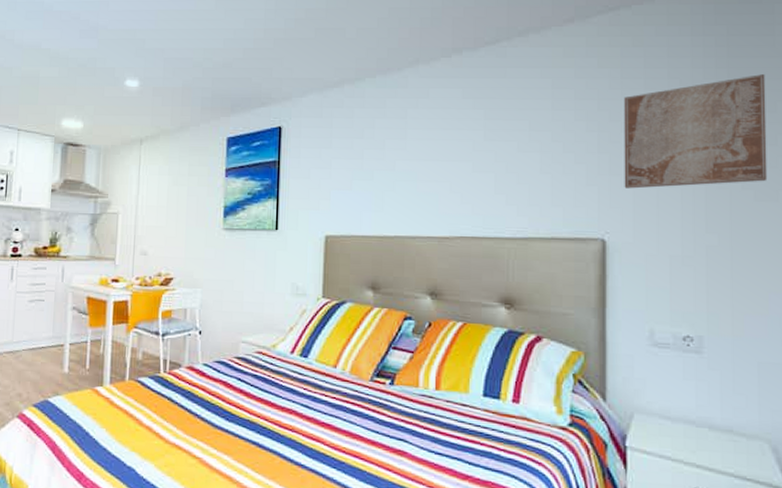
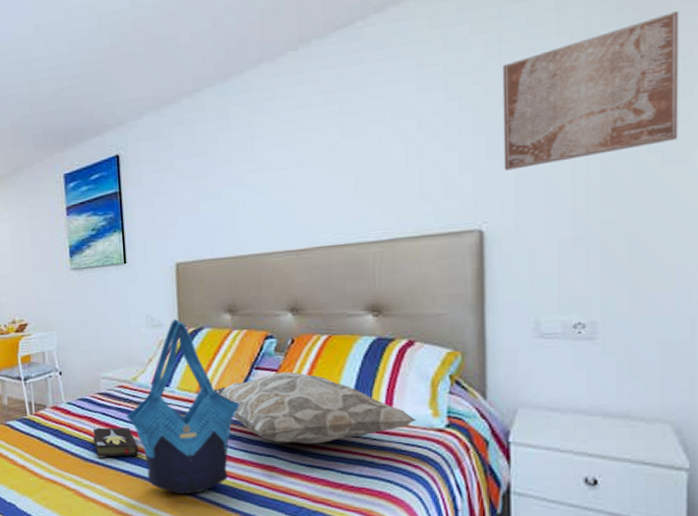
hardback book: none [225,393,271,428] -> present [93,427,139,458]
tote bag: none [261,290,376,474] -> present [126,319,241,495]
decorative pillow: none [351,354,542,432] -> present [214,372,416,444]

